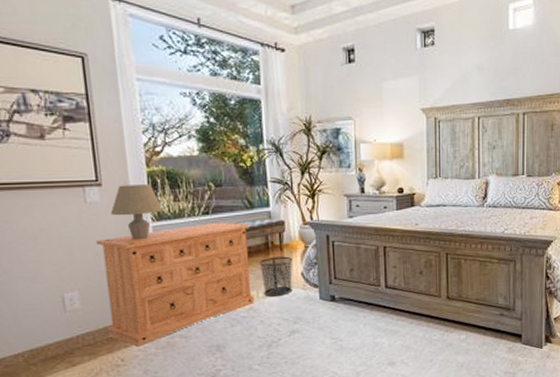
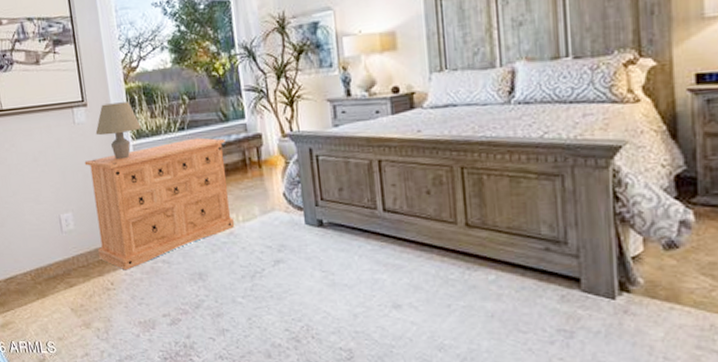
waste bin: present [259,256,293,297] -> none [237,174,274,220]

